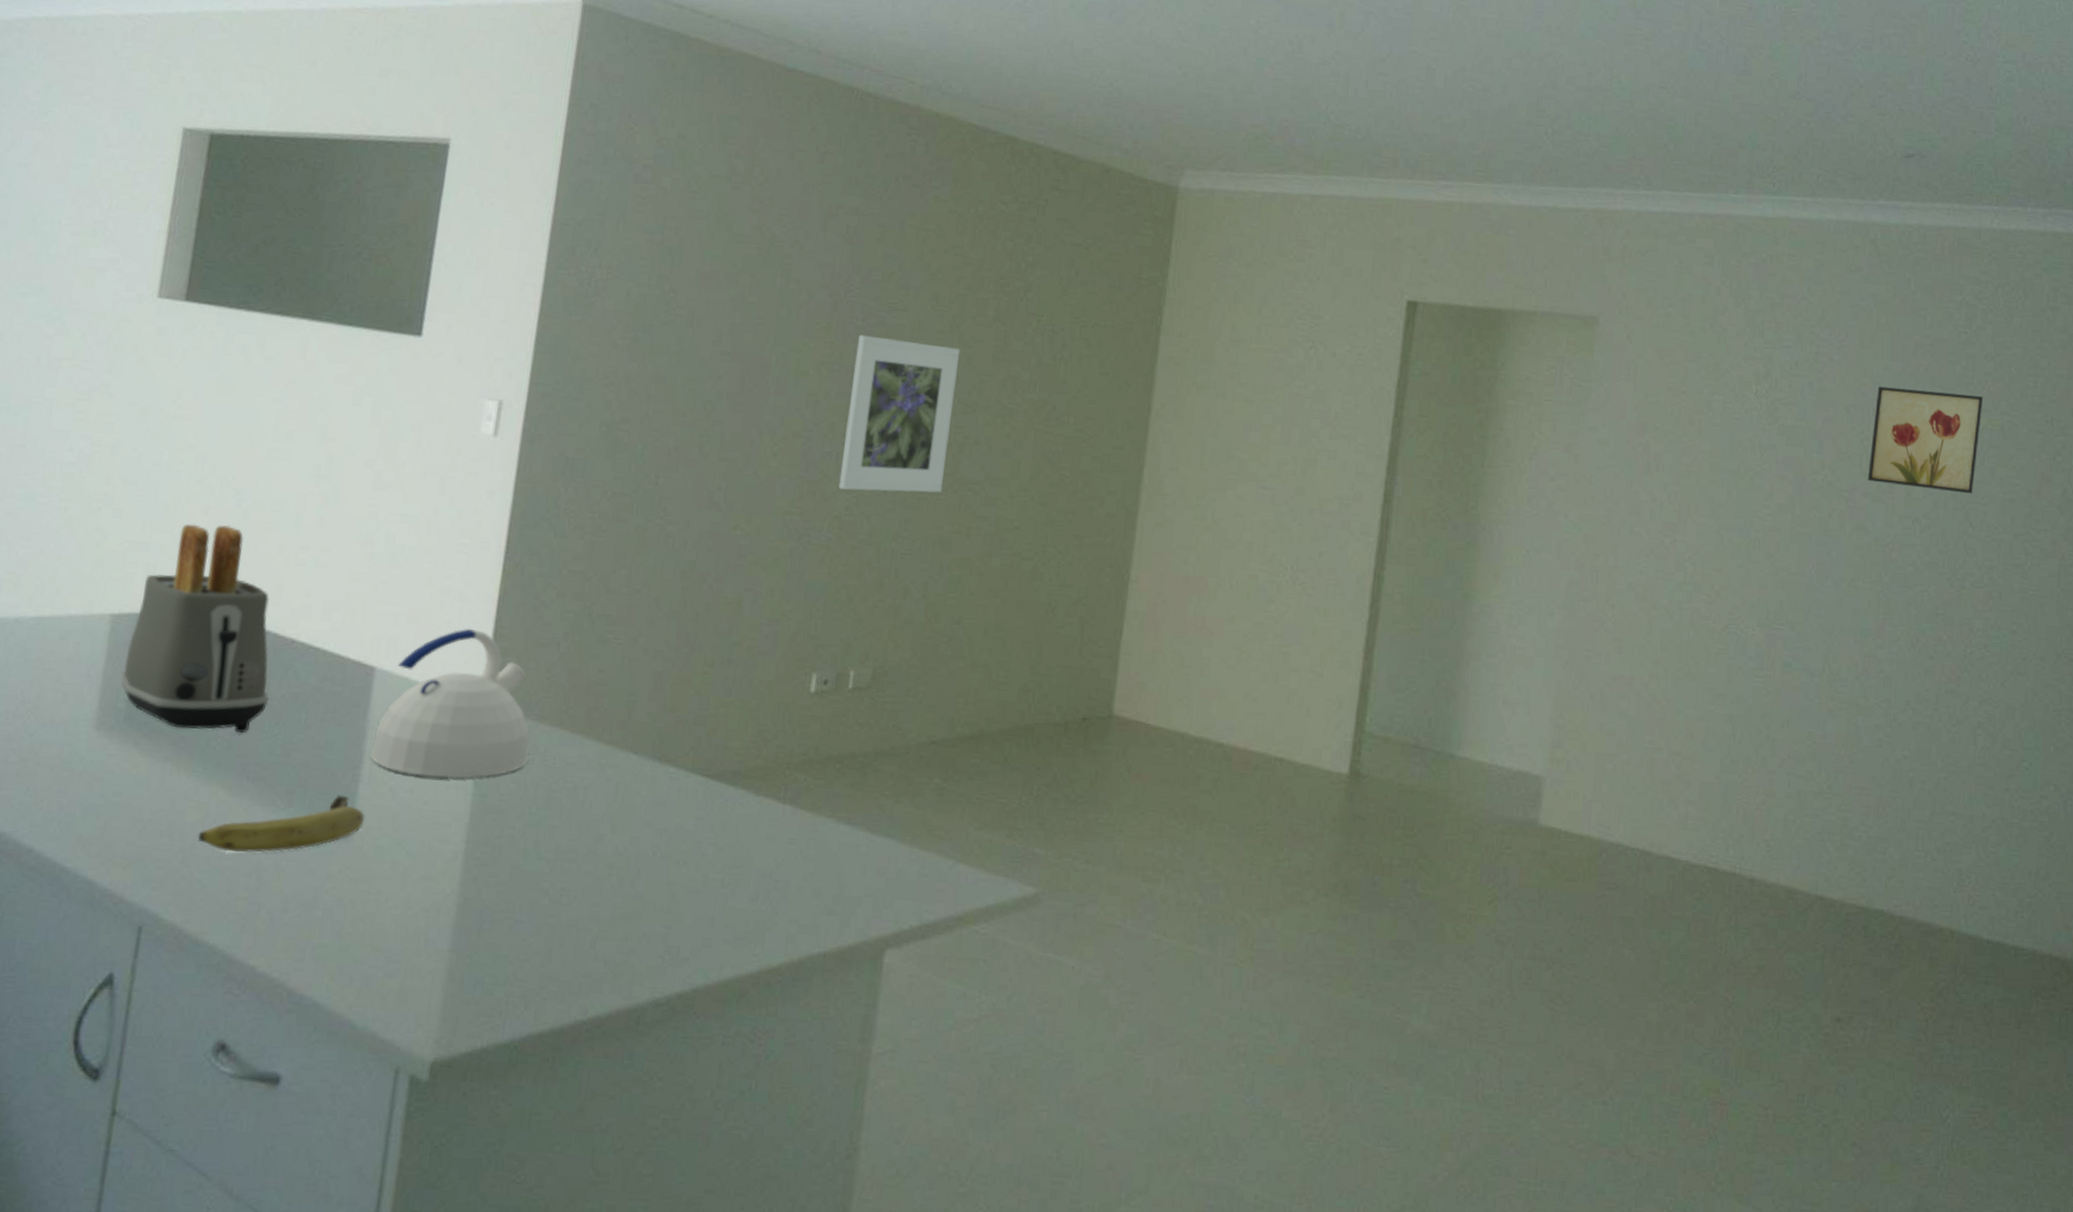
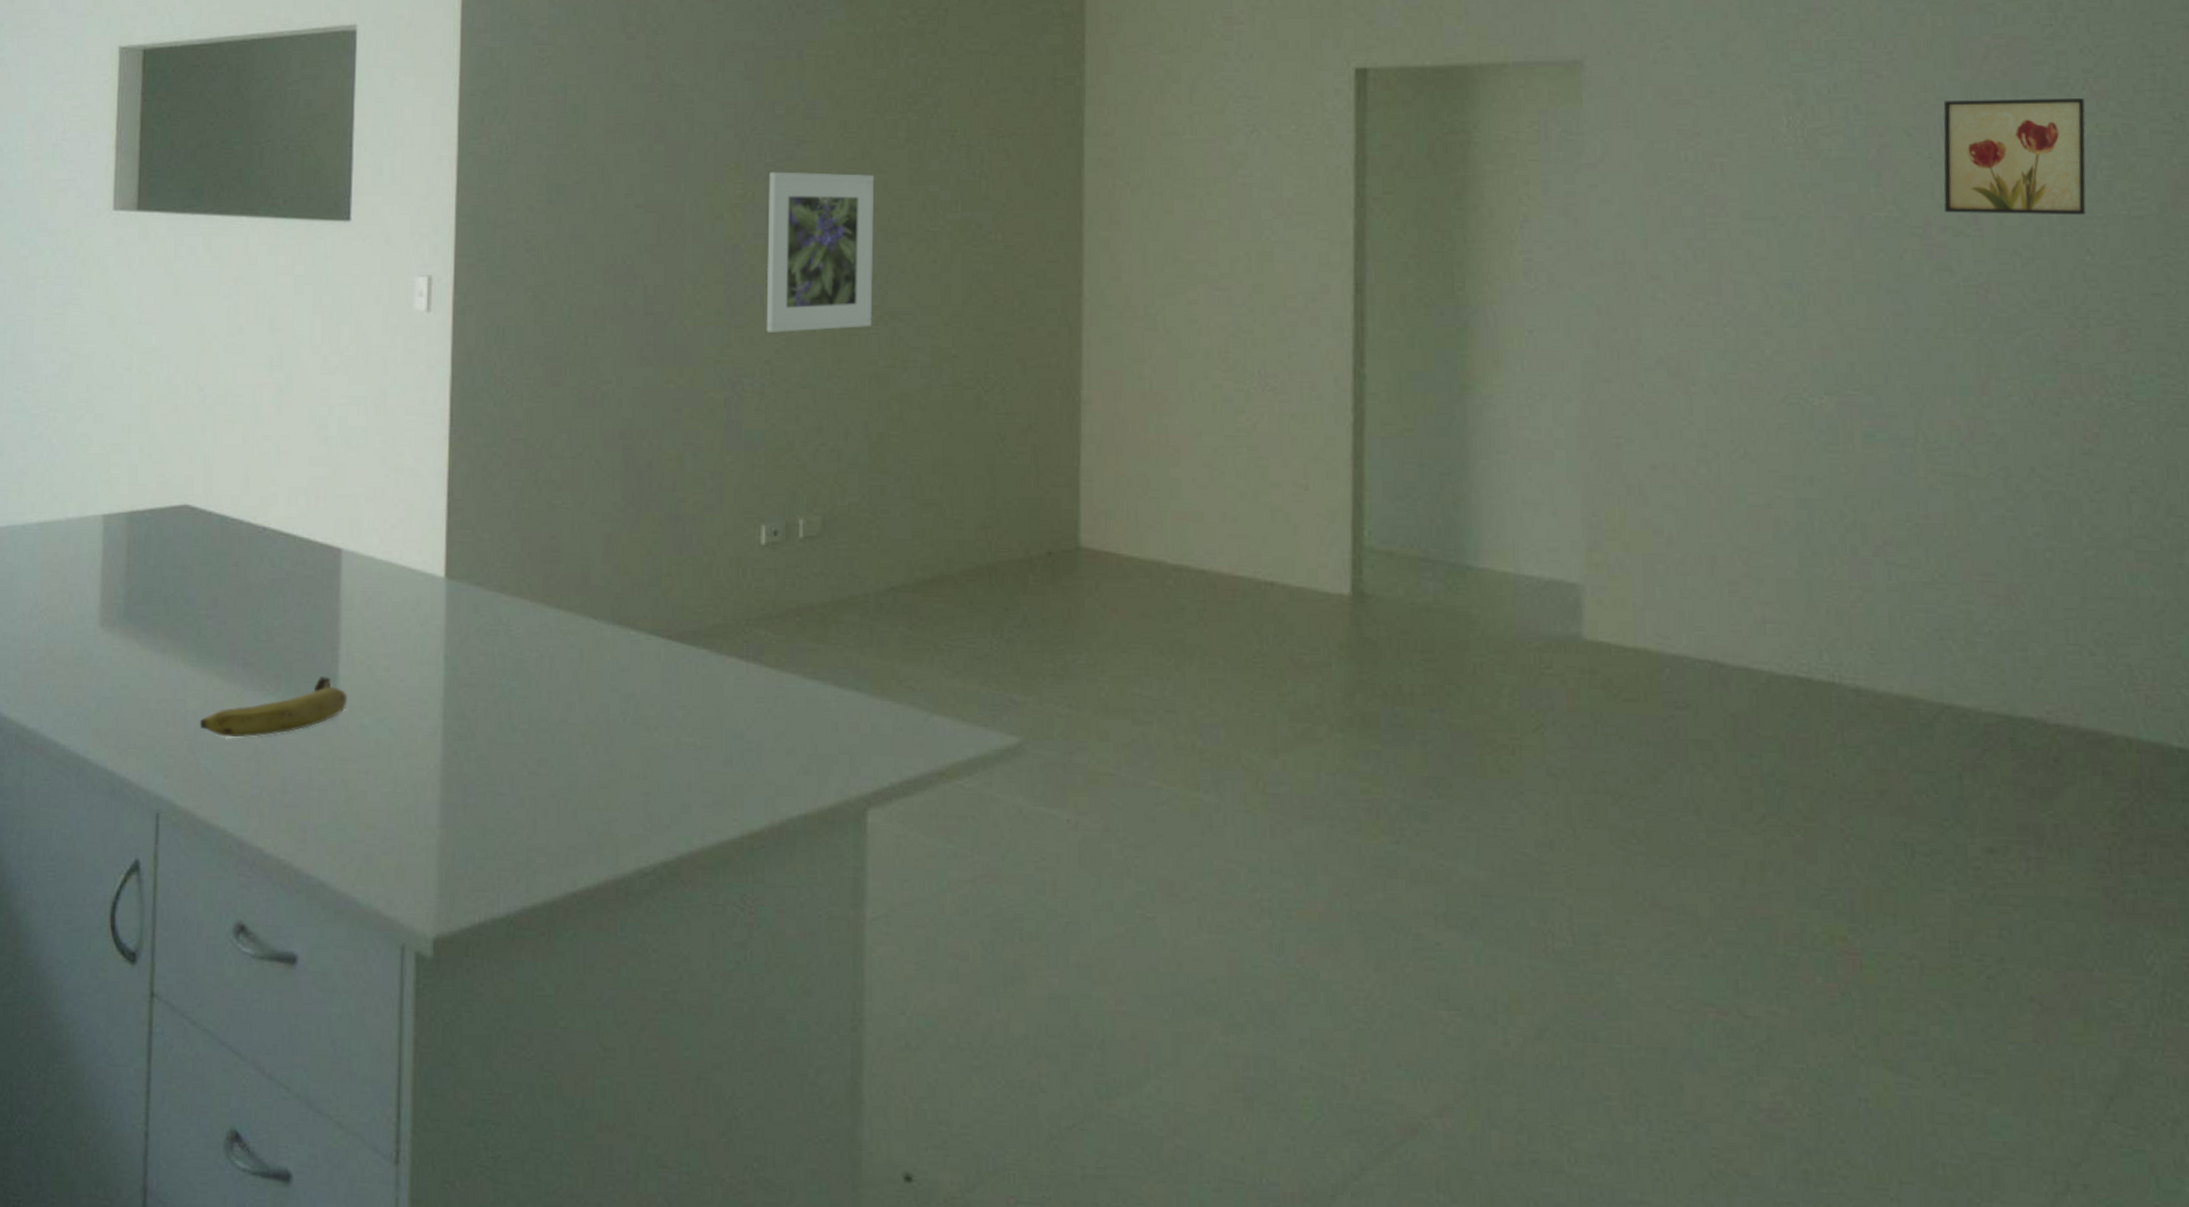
toaster: present [120,523,269,734] -> none [116,421,249,622]
kettle: present [371,628,530,779] -> none [347,504,493,655]

